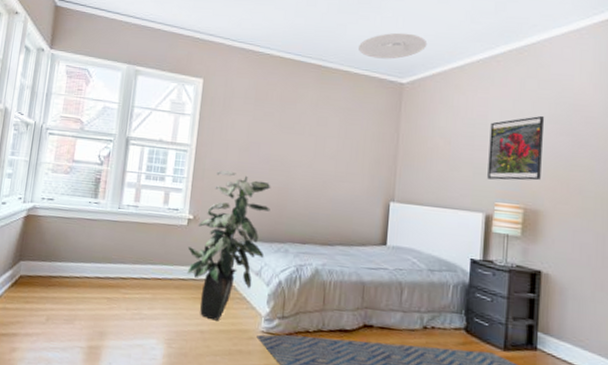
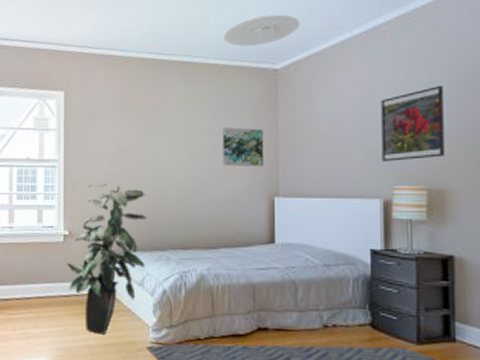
wall art: none [346,132,386,173] -> present [223,127,265,167]

